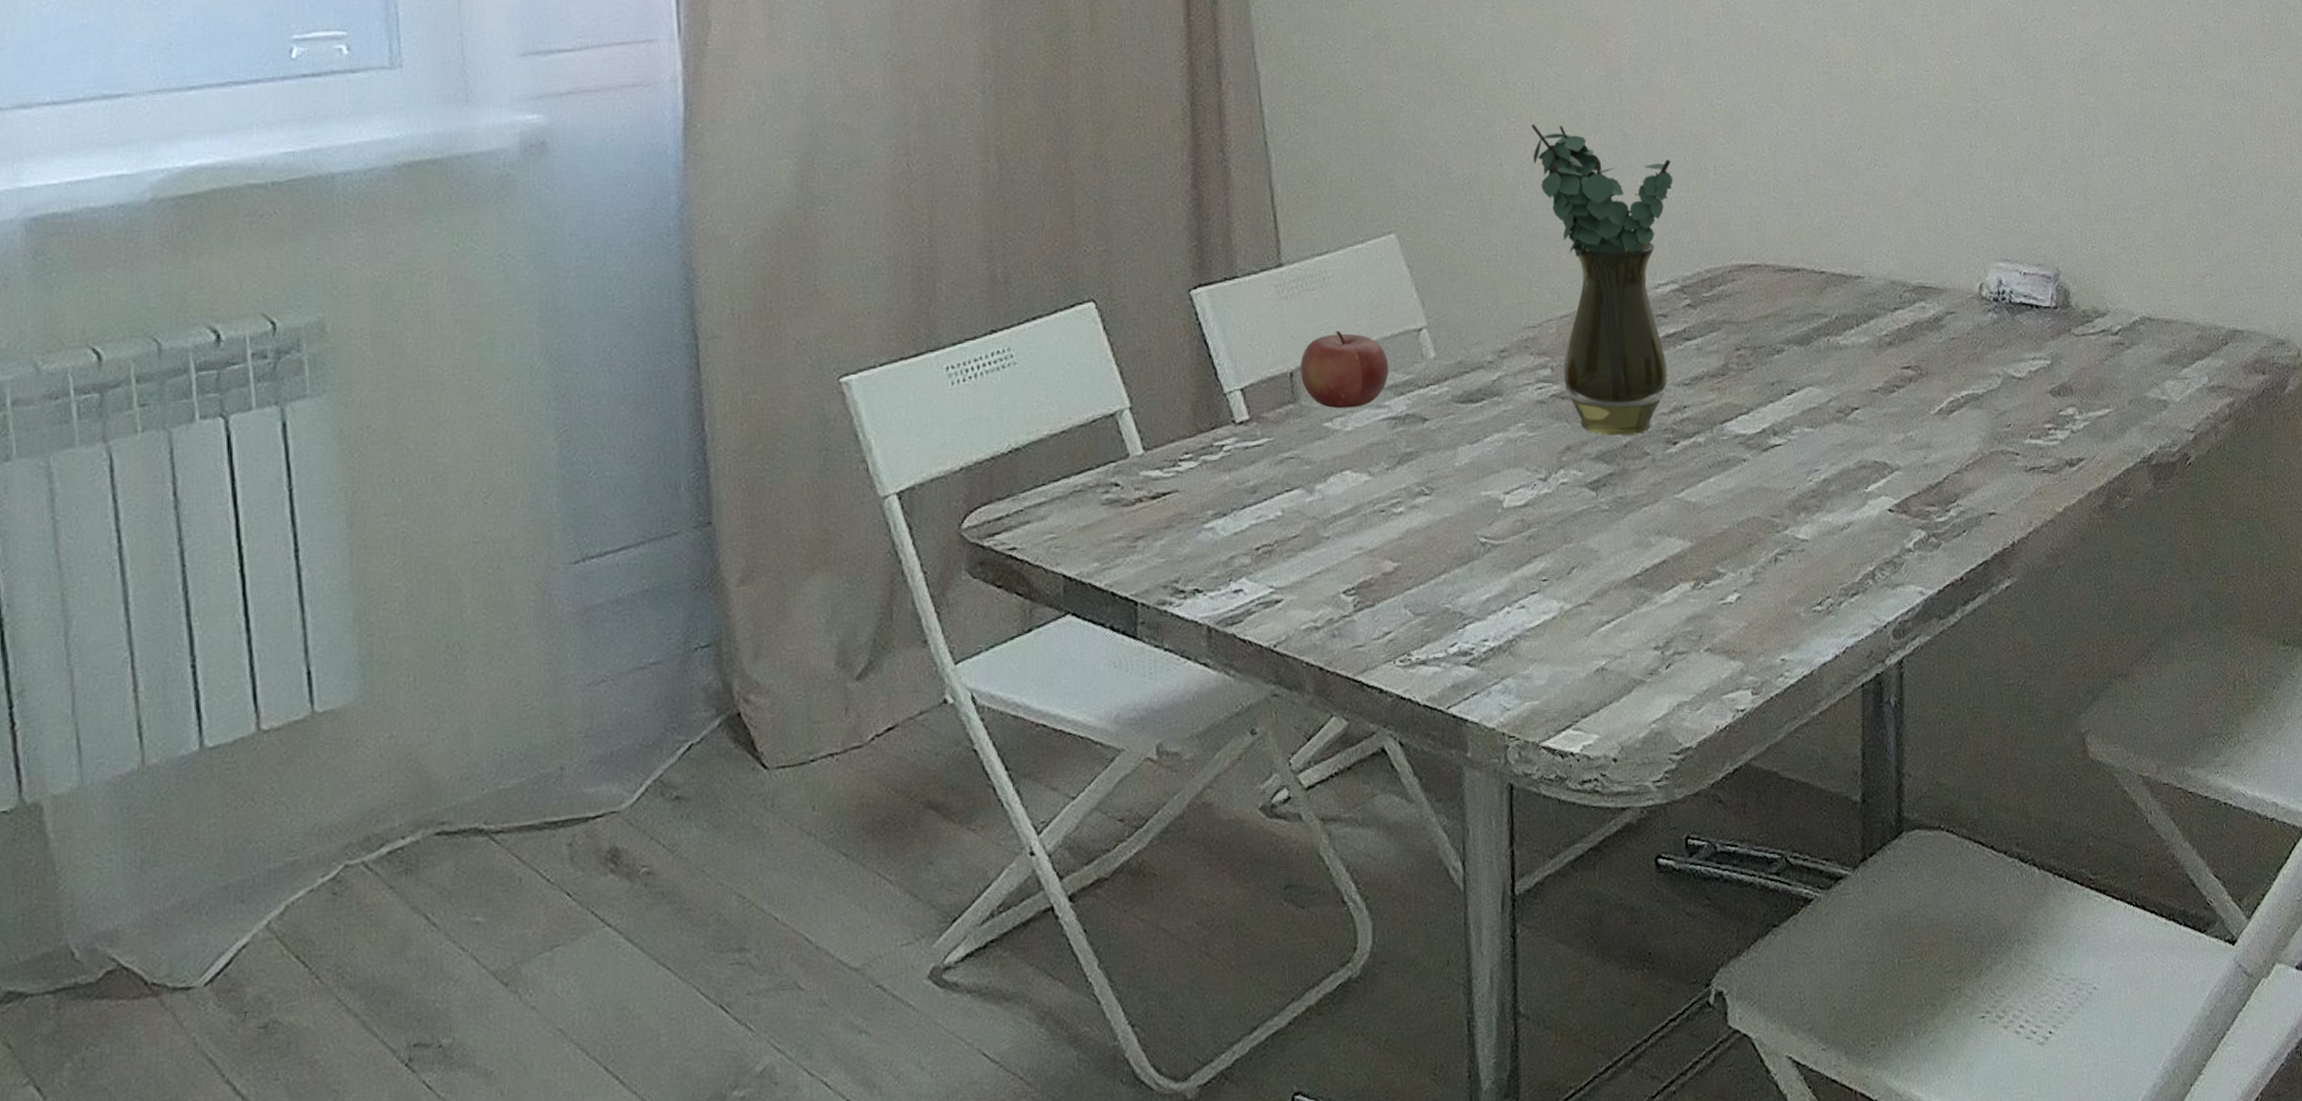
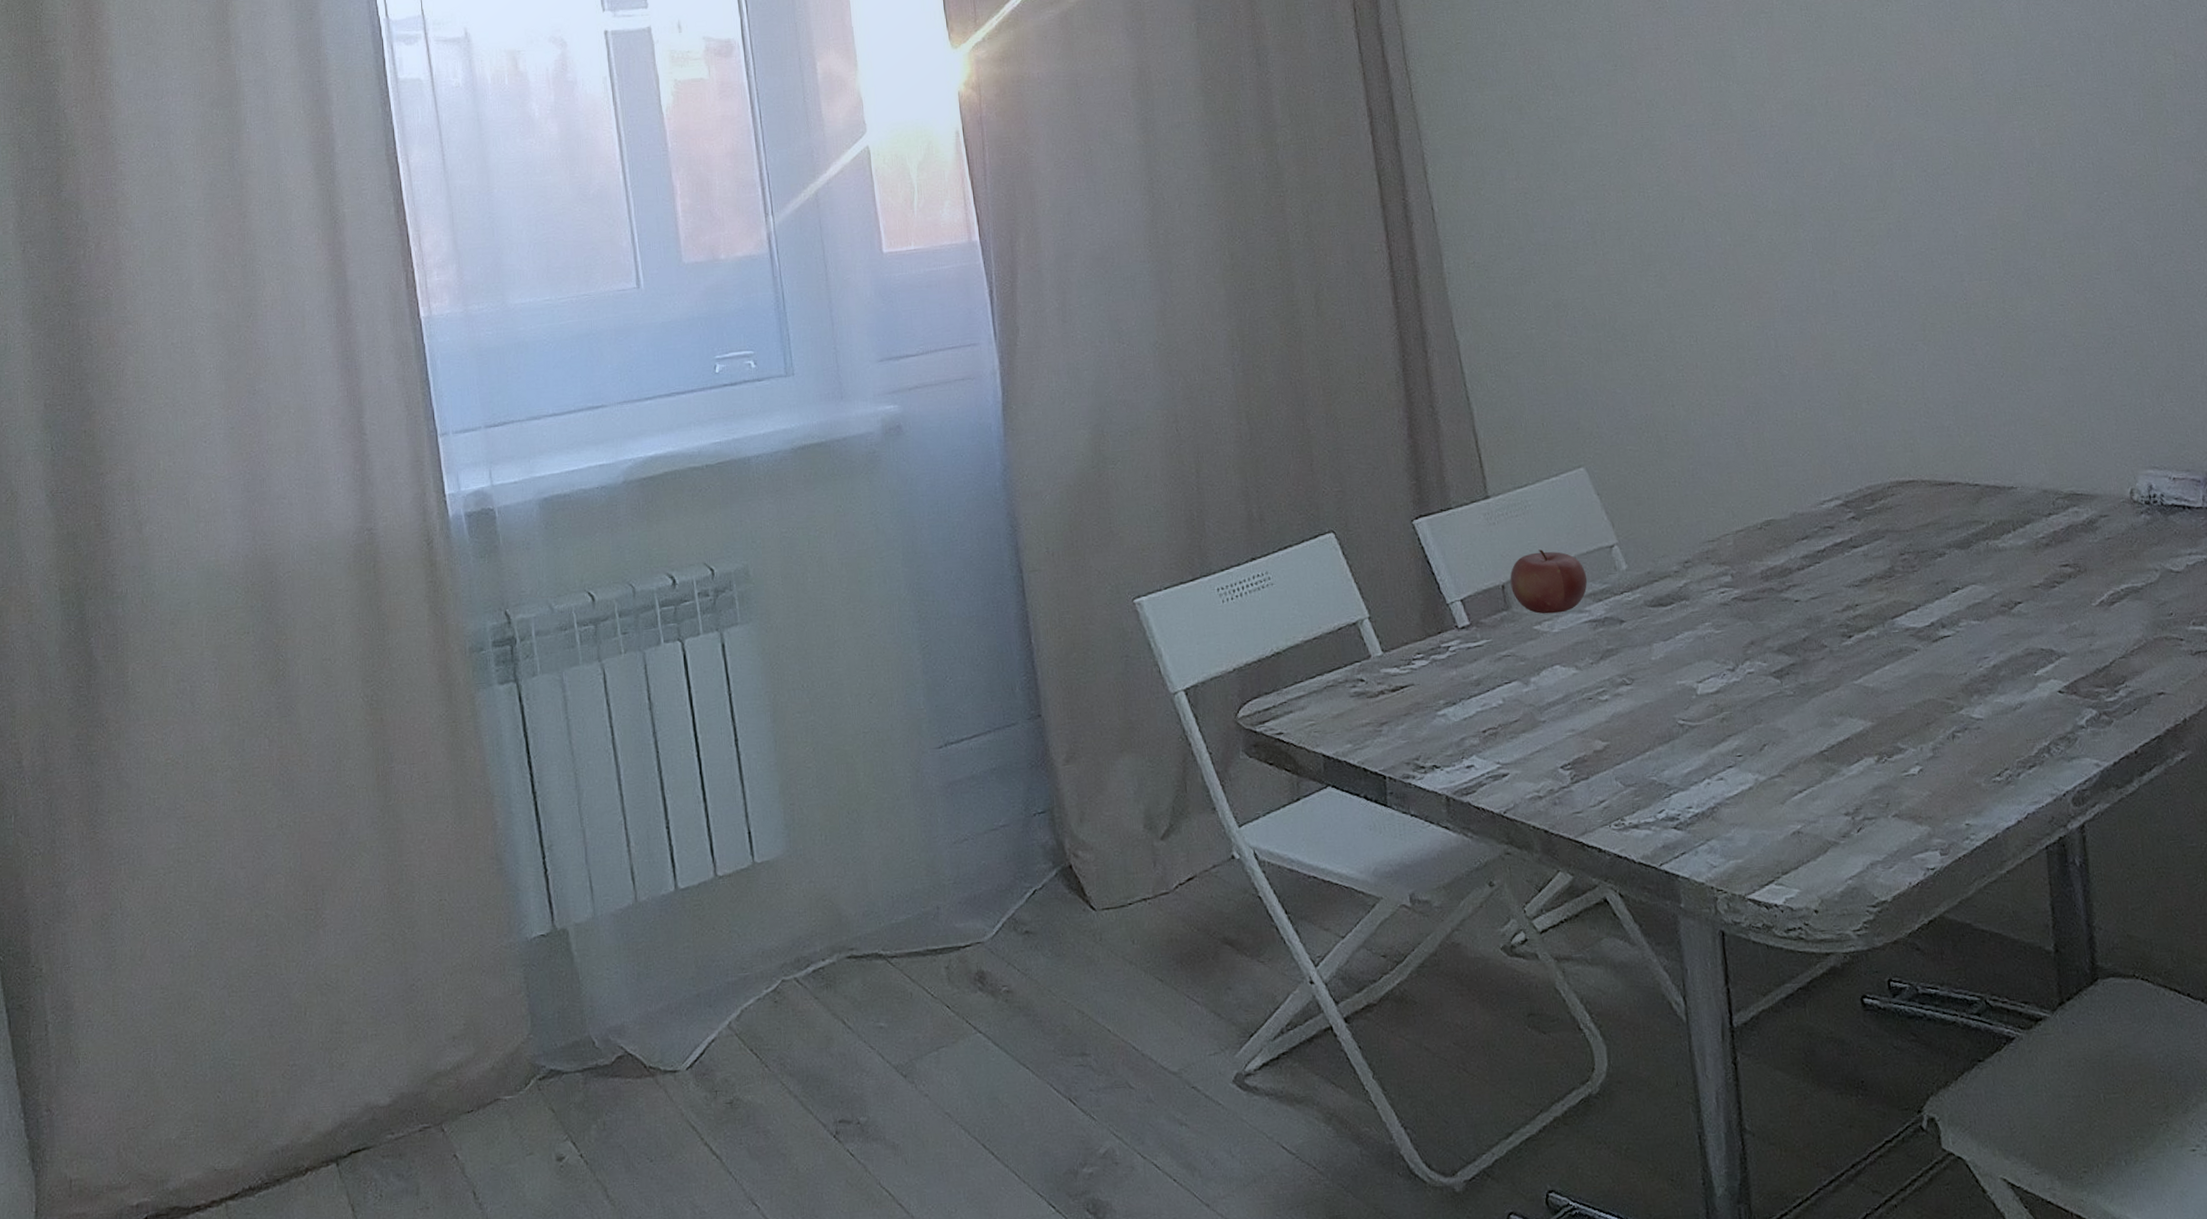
vase: present [1531,124,1673,436] -> none [1697,370,1839,631]

